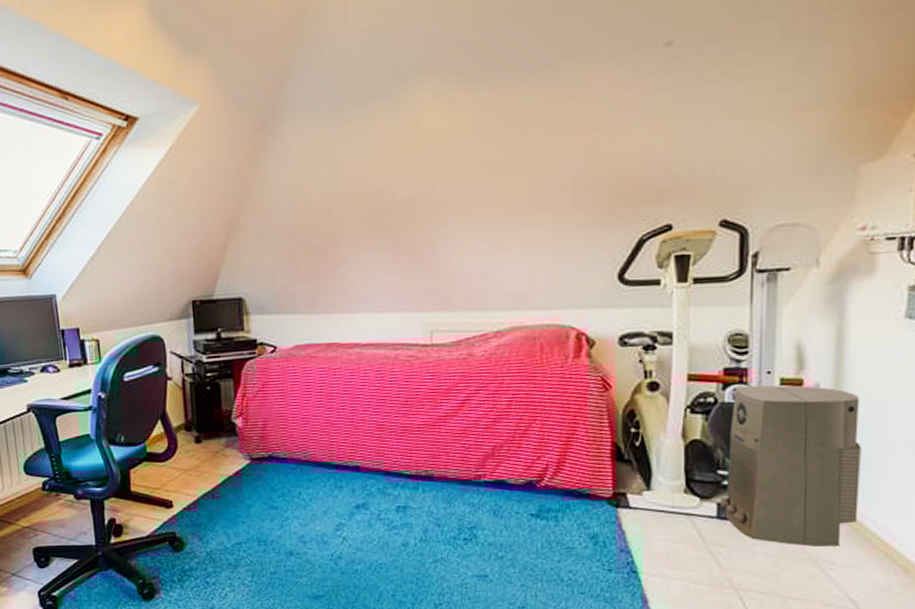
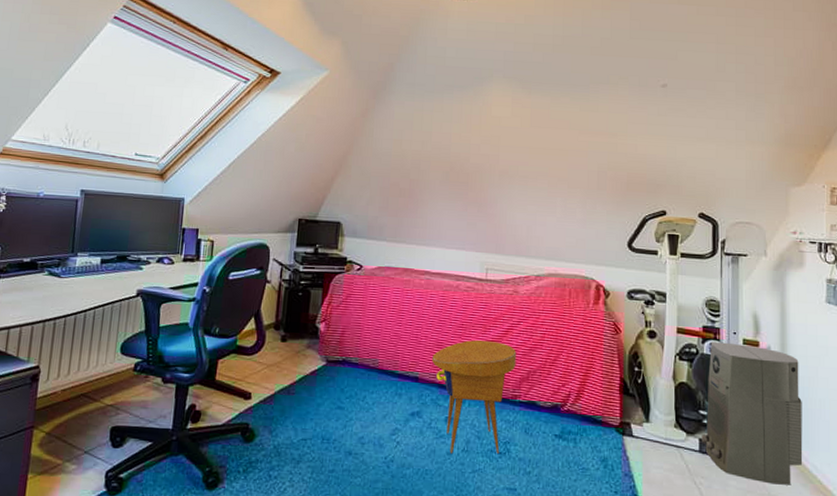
side table: none [374,416,478,545] -> present [432,340,517,455]

